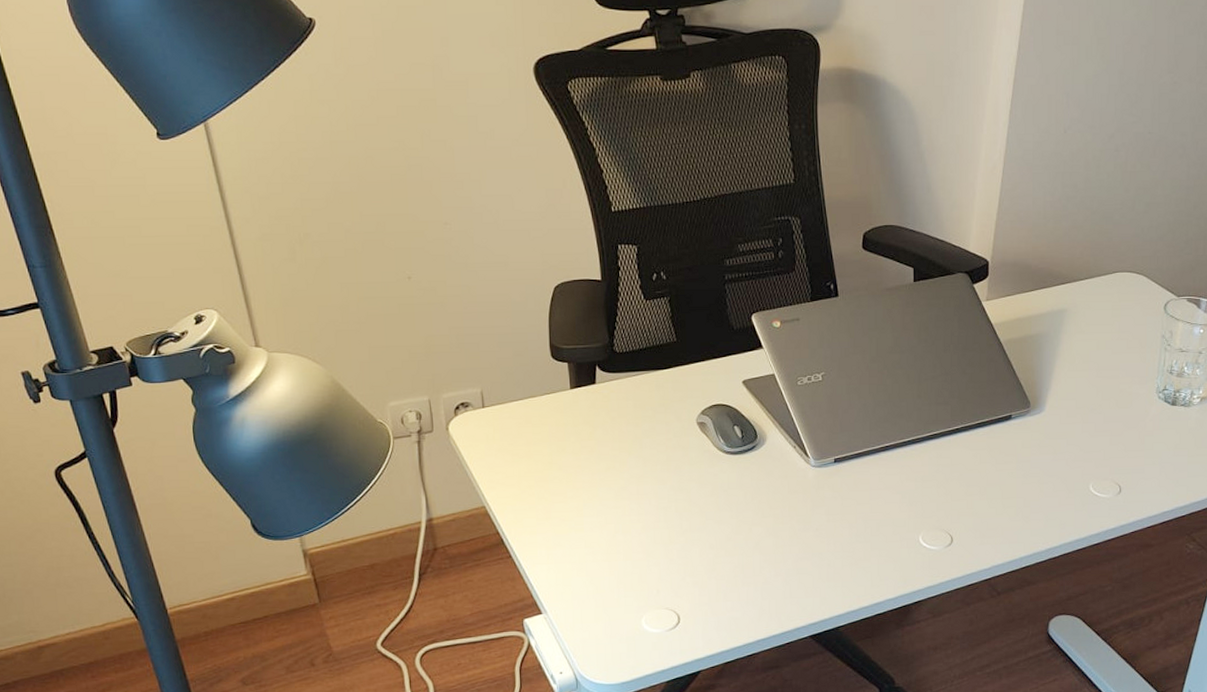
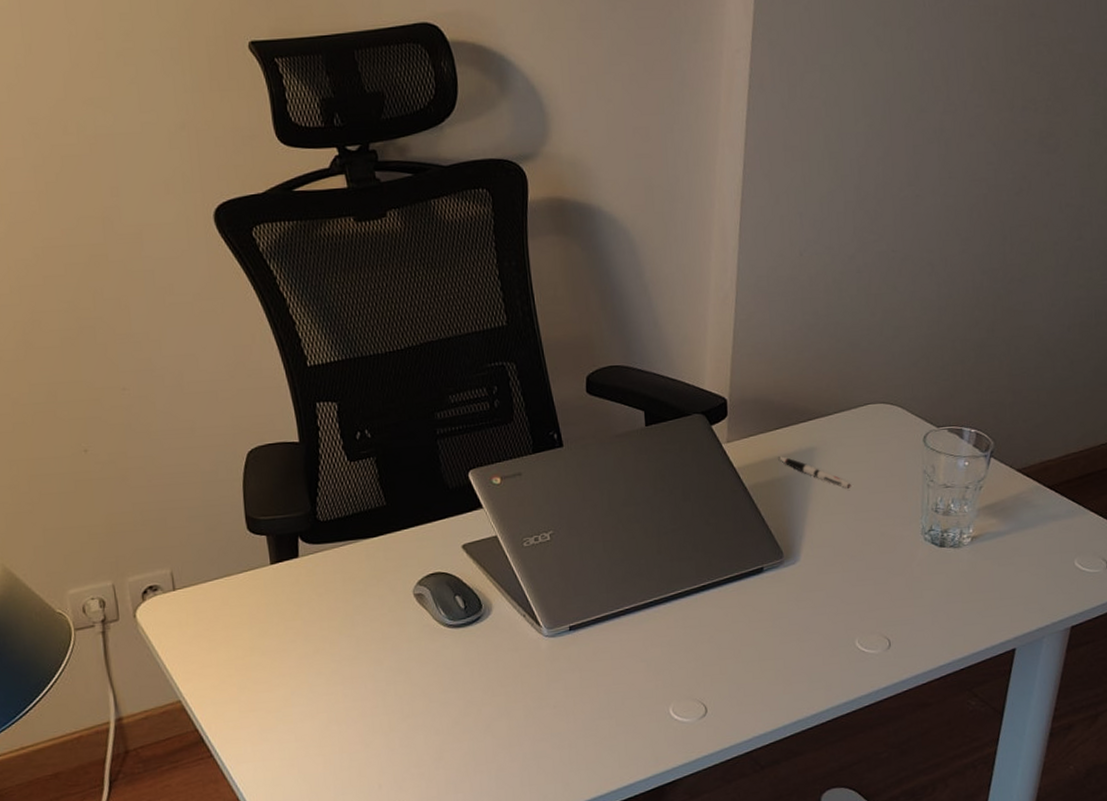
pen: none [1032,316,1096,348] -> present [778,456,851,489]

